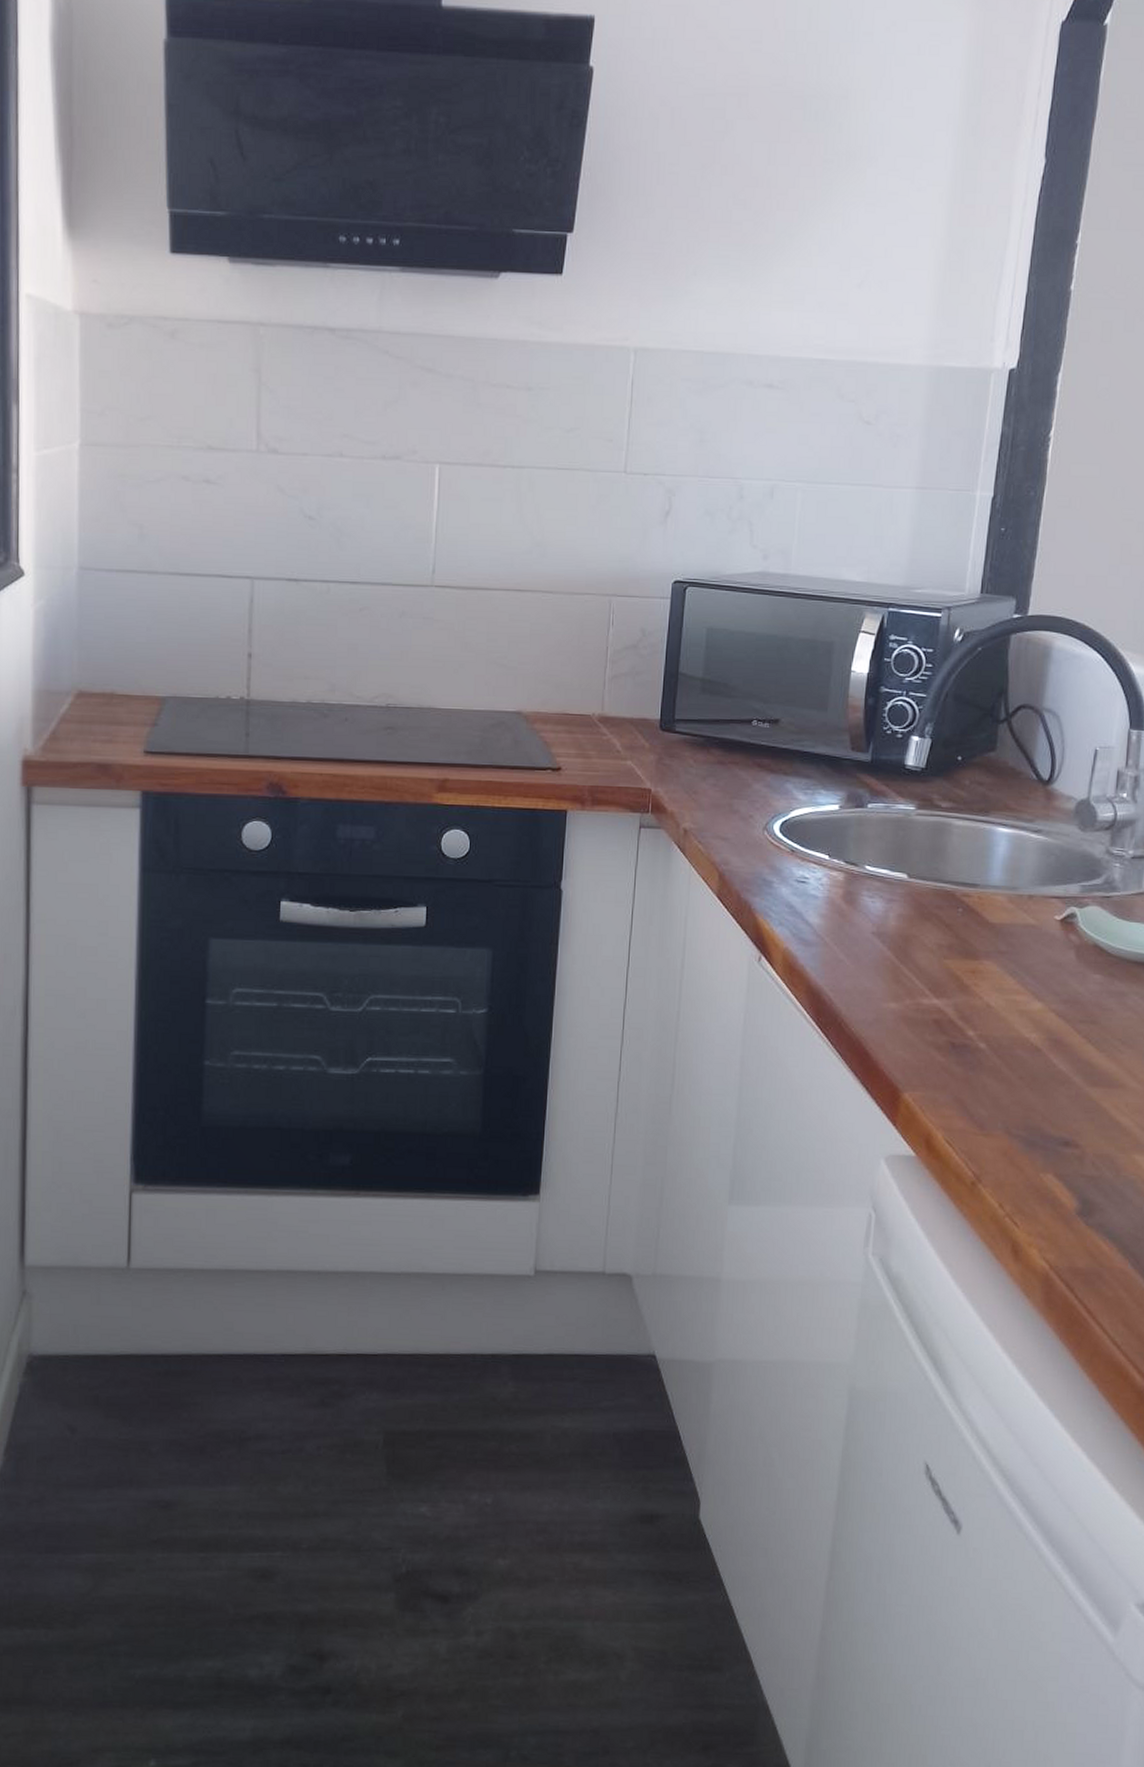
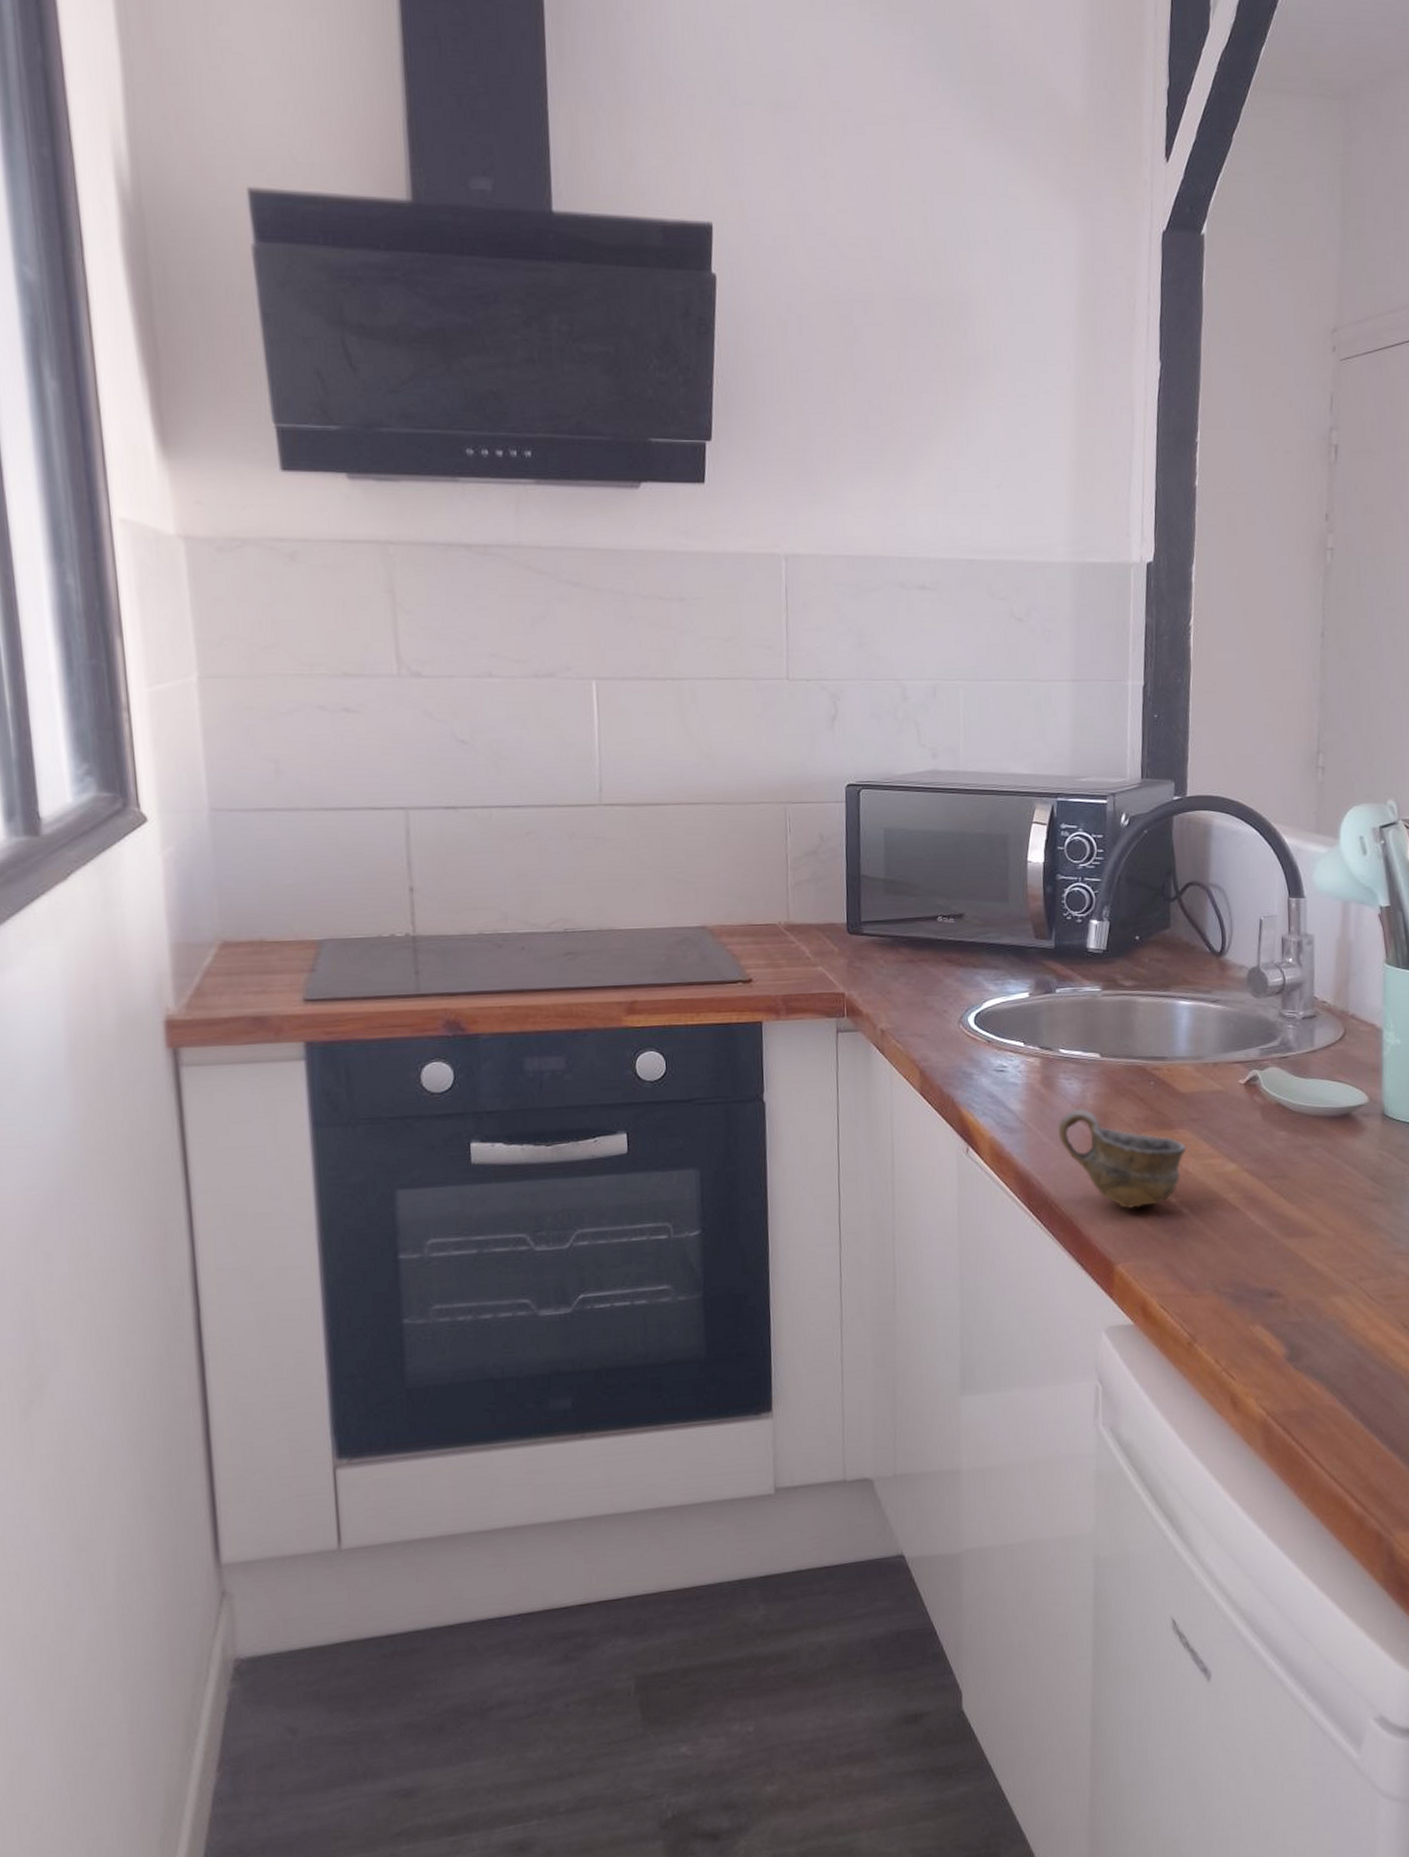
cup: none [855,929,991,1037] -> present [1058,1109,1187,1209]

